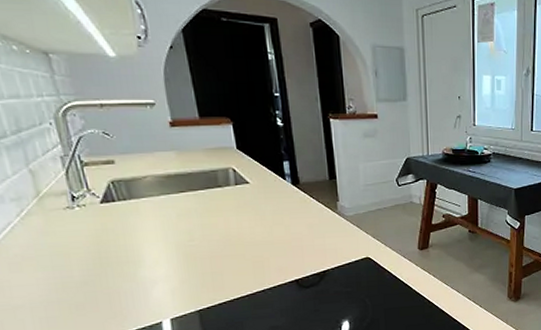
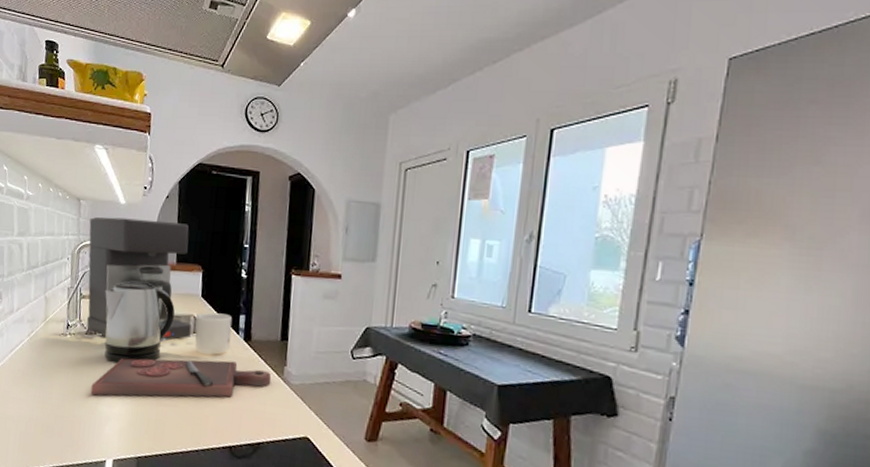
coffee maker: none [70,72,233,203] -> present [86,217,192,341]
kettle: none [114,140,211,227] -> present [104,281,175,363]
cutting board: none [123,205,327,264] -> present [90,358,272,398]
mug: none [234,162,279,204] -> present [194,312,233,355]

